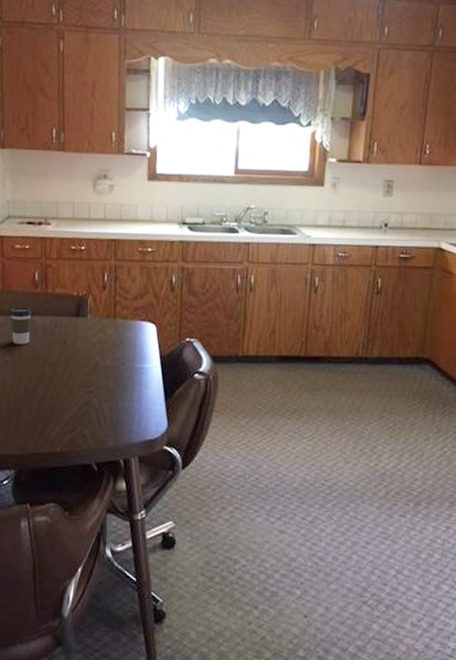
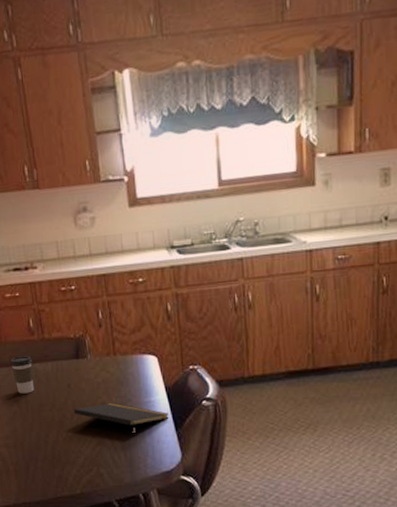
notepad: none [65,364,160,401] -> present [73,403,169,436]

